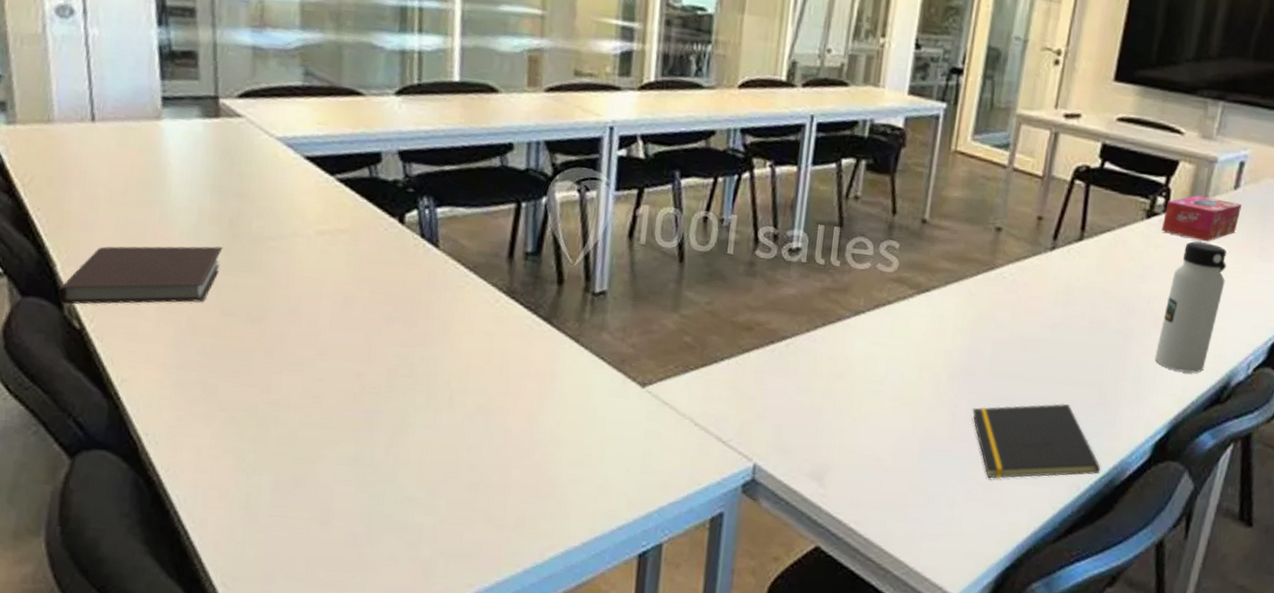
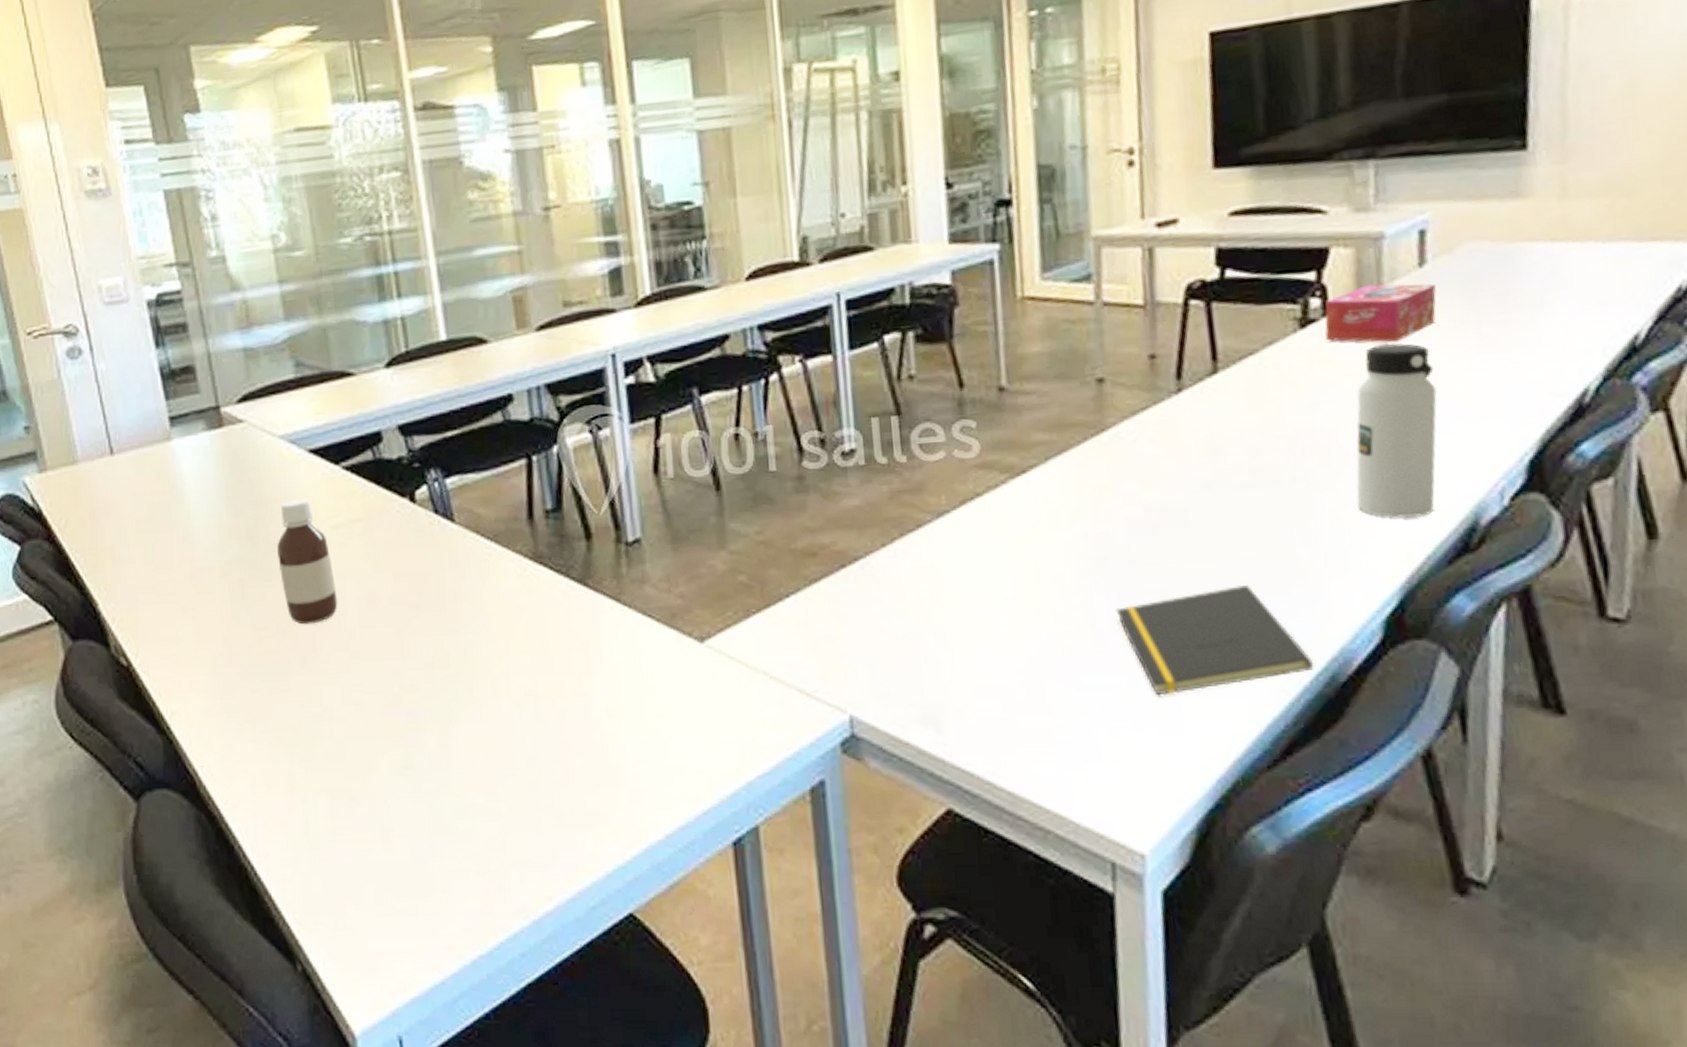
notebook: present [59,246,223,305] -> none [105,559,246,642]
bottle: none [257,199,313,318] -> present [276,498,338,625]

